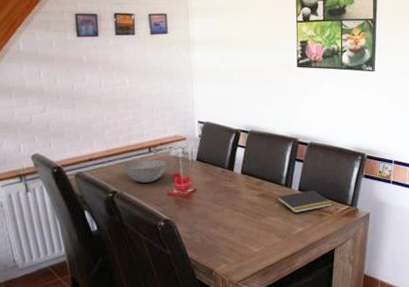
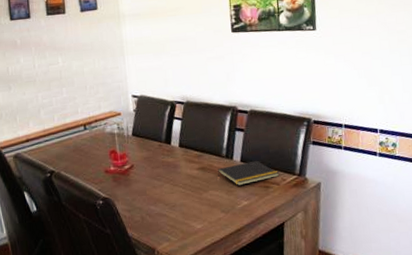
bowl: present [123,159,167,183] -> none [59,137,103,161]

